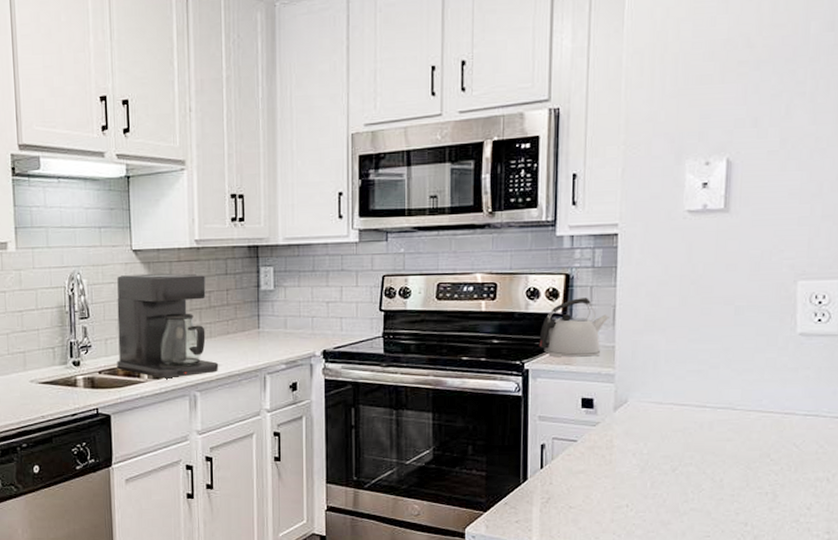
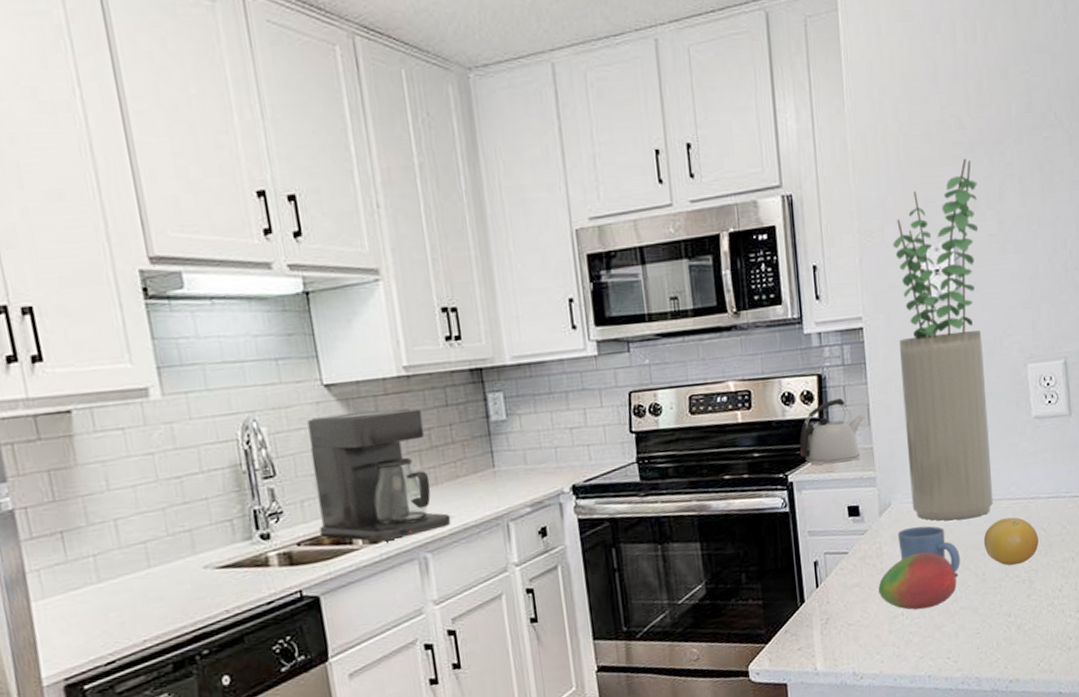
fruit: none [604,450,693,505] -> present [878,551,959,610]
mug: none [631,426,697,475] -> present [897,525,960,573]
vase: none [650,76,762,424] -> present [893,158,993,521]
fruit: none [725,429,789,477] -> present [983,517,1038,566]

